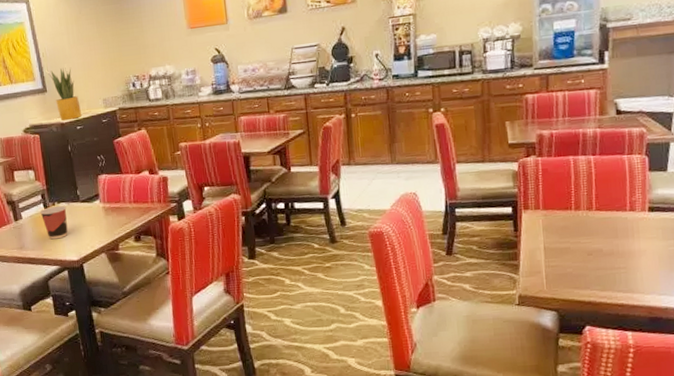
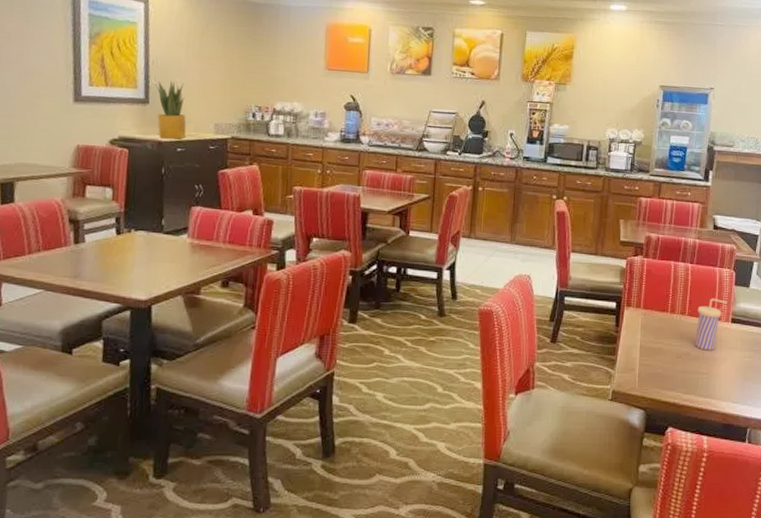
cup: present [40,205,68,240] -> none [109,233,145,272]
beverage cup: none [606,188,642,244] -> present [694,298,728,351]

